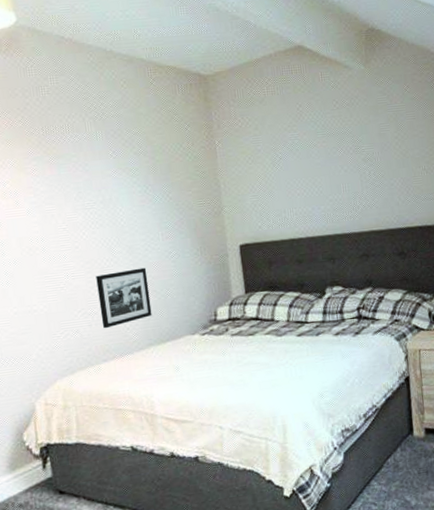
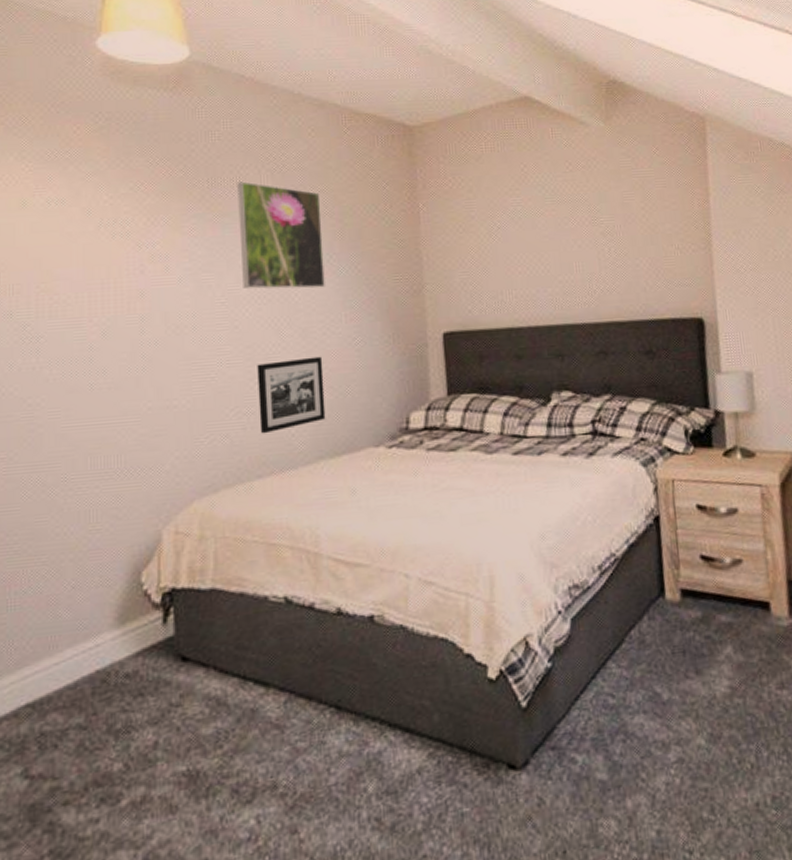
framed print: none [67,128,144,217] -> present [237,181,325,289]

